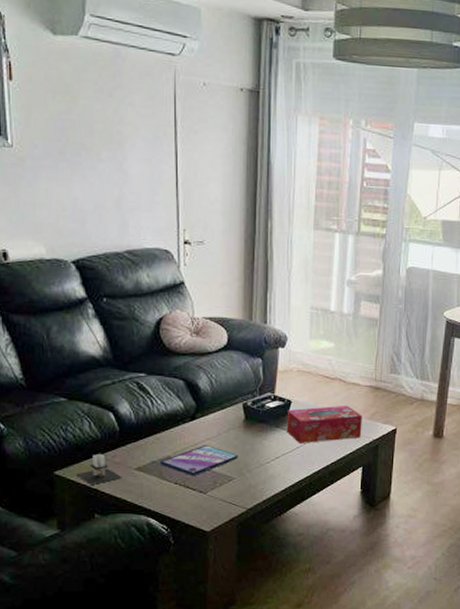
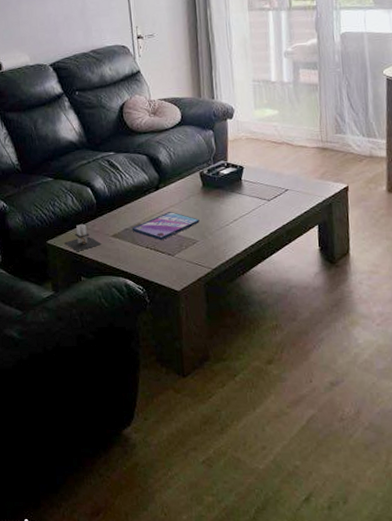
tissue box: present [286,405,362,443] -> none [240,167,314,206]

